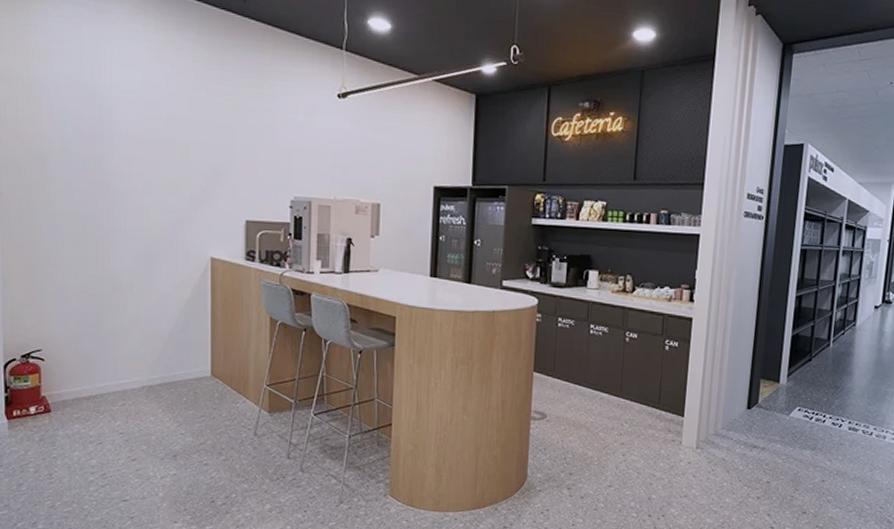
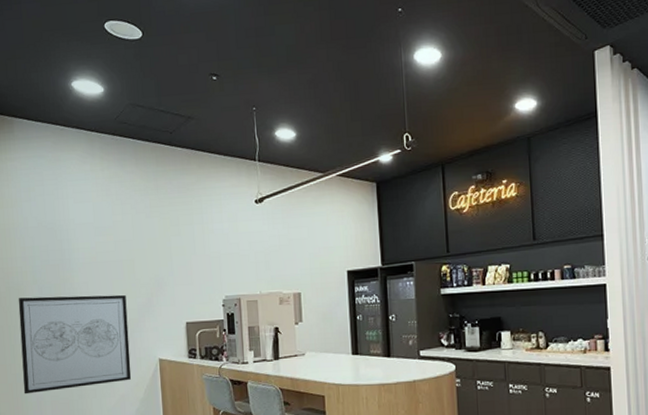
wall art: none [41,168,177,280] -> present [18,294,132,394]

